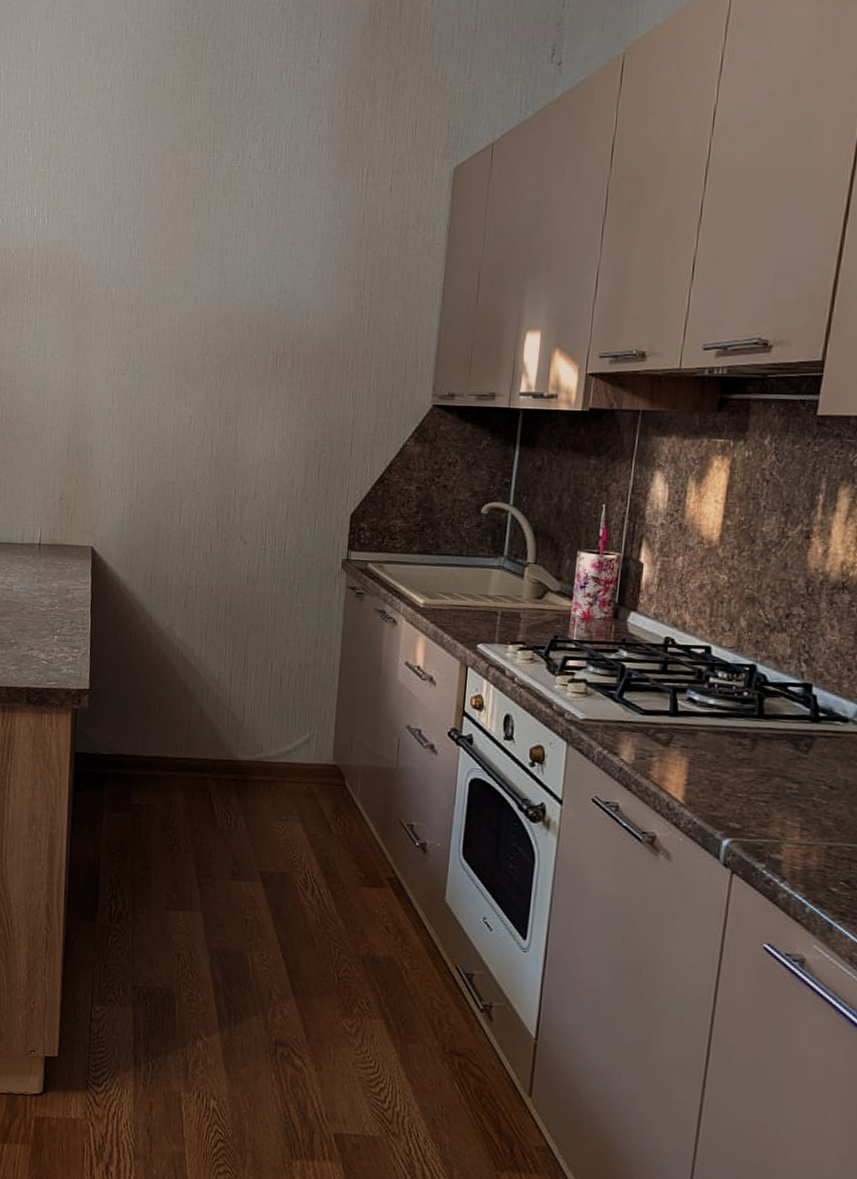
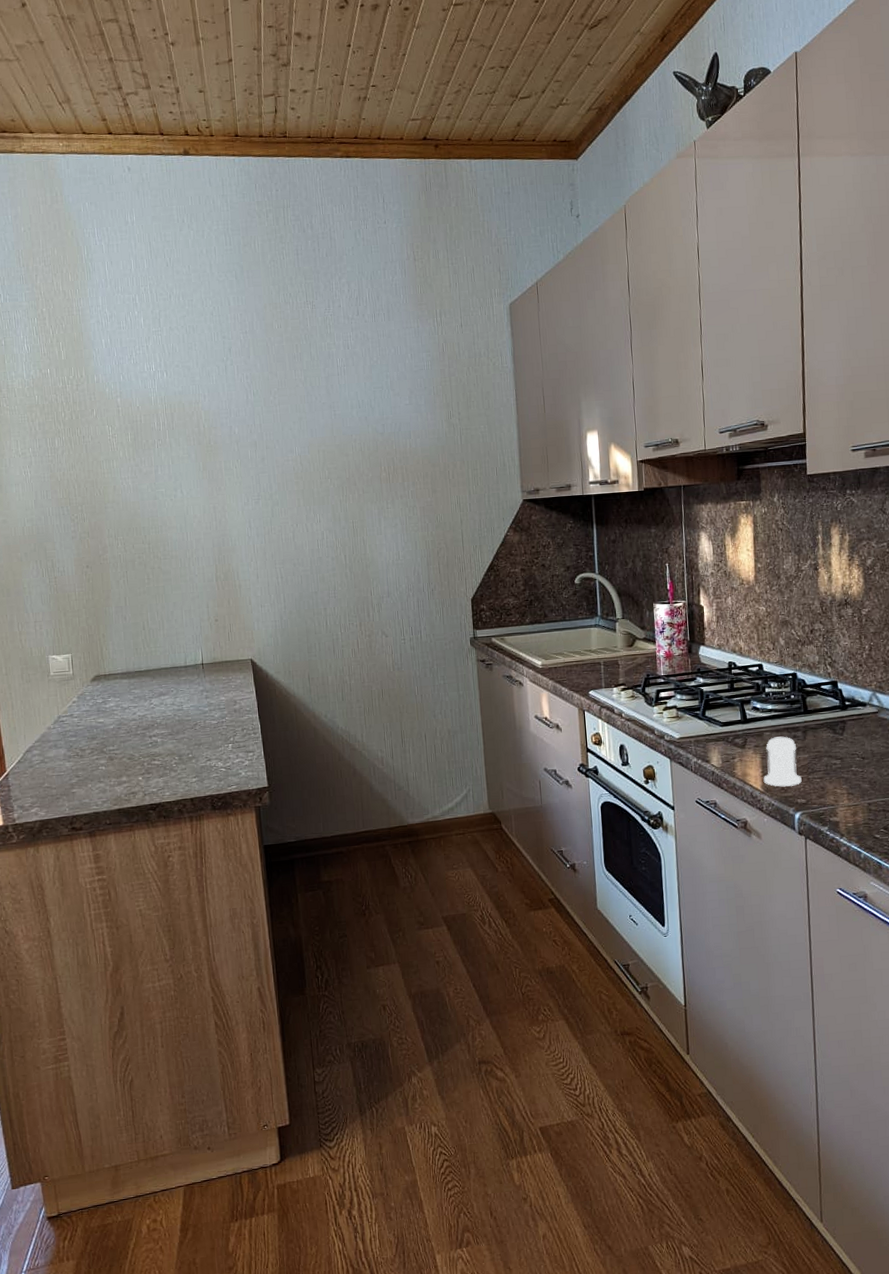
salt shaker: none [686,740,740,805] -> present [763,736,802,787]

